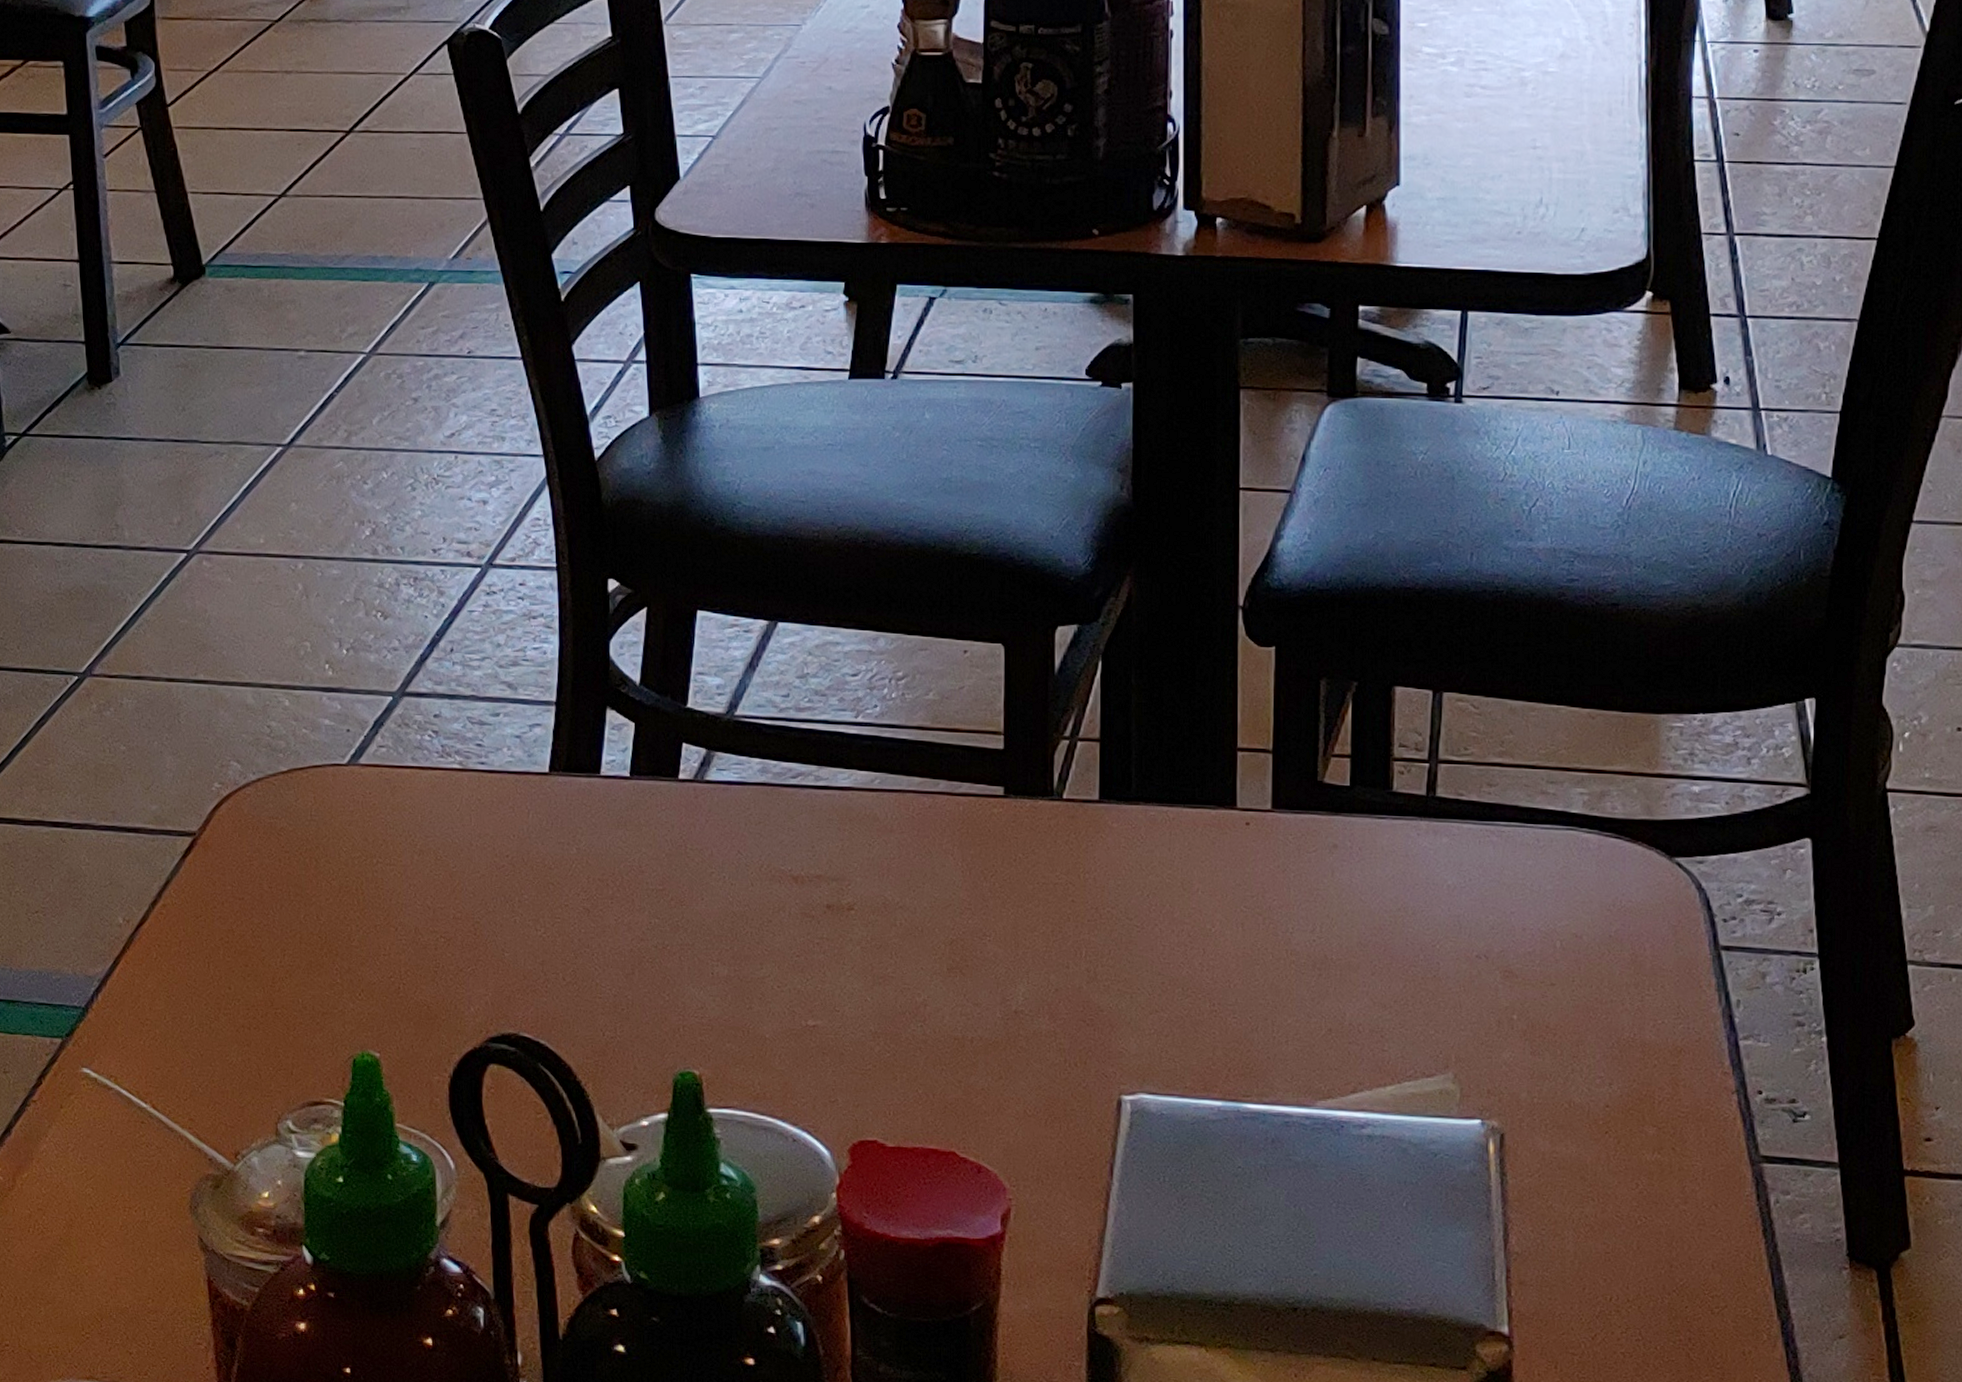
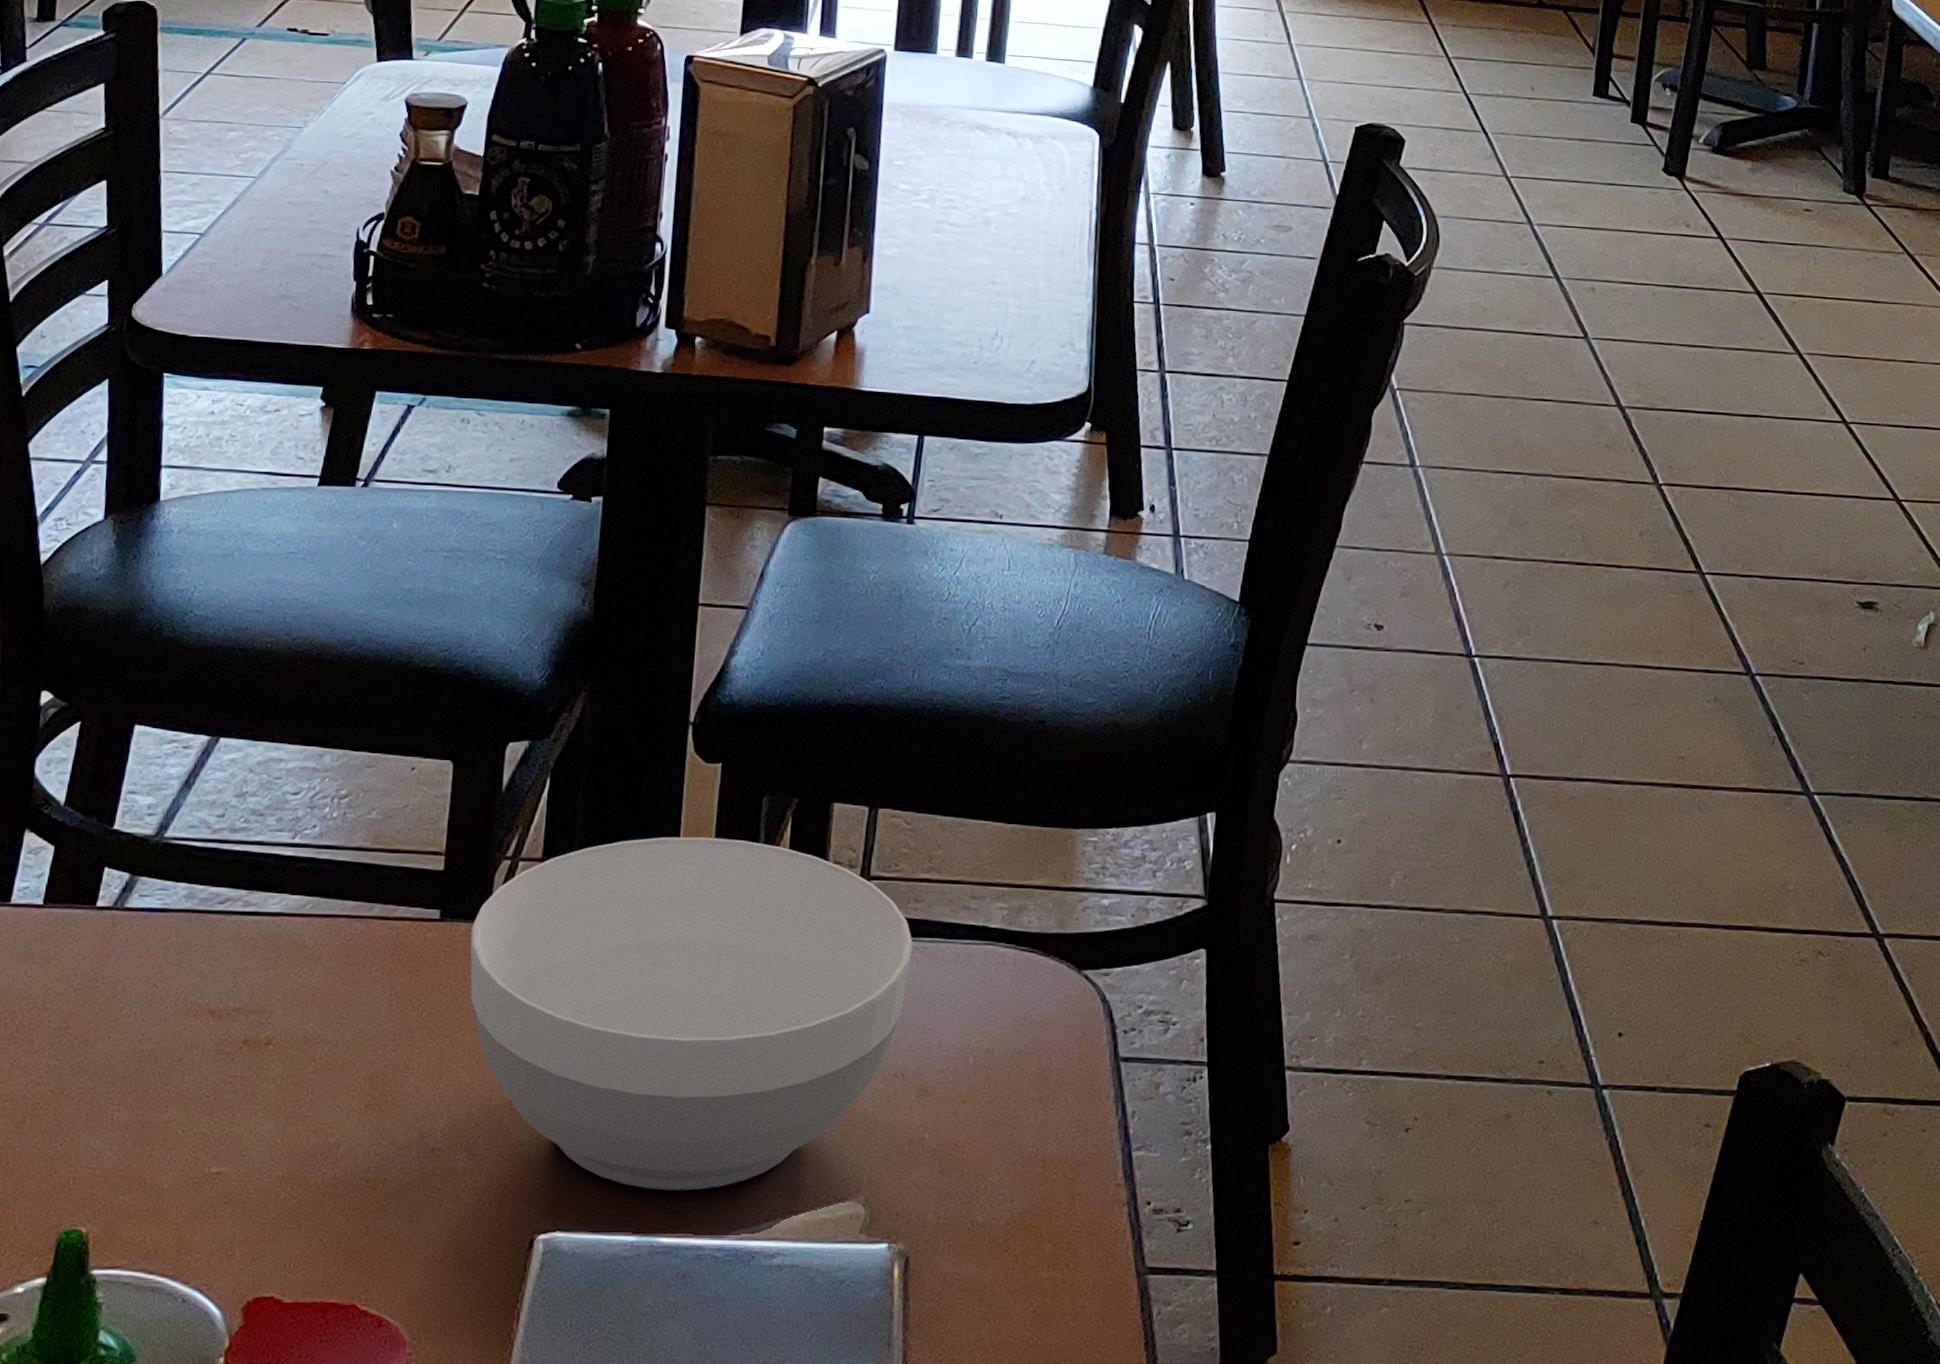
bowl: none [1036,719,1488,1061] -> present [470,837,913,1191]

